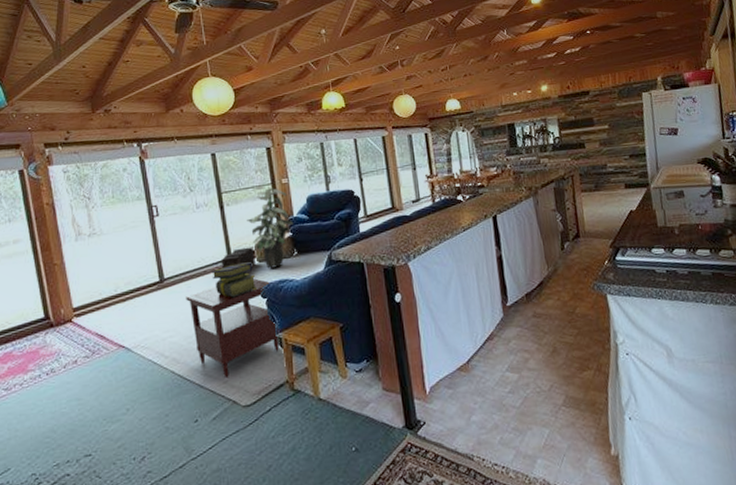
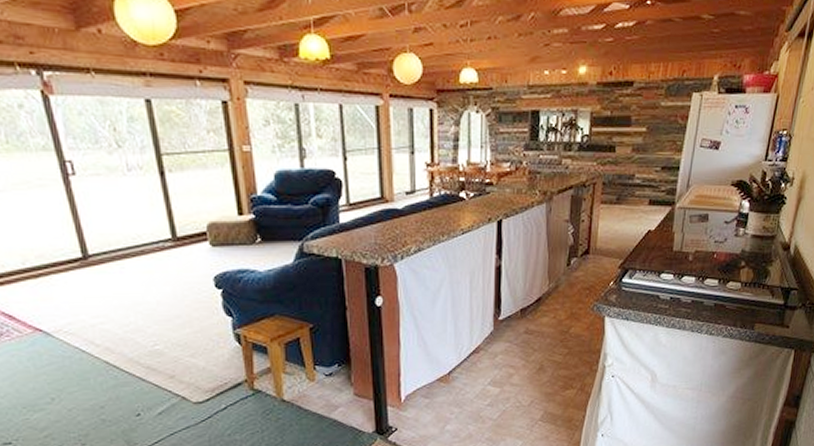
side table: present [186,278,280,377] -> none [118,265,238,372]
stack of books: present [211,262,258,298] -> none [151,245,211,285]
storage box: present [221,247,255,274] -> none [163,227,208,258]
indoor plant: present [247,186,294,269] -> none [196,152,258,255]

